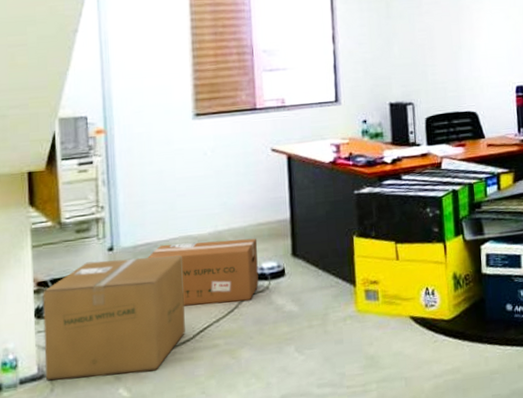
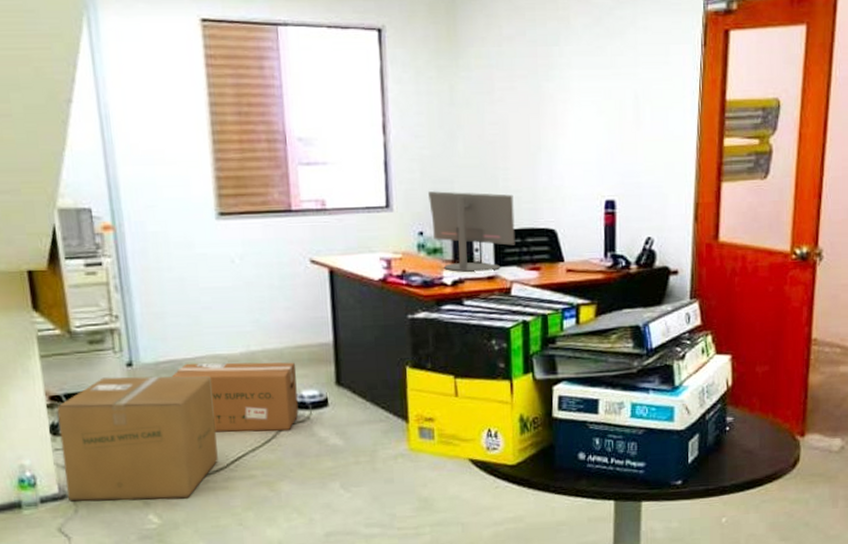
computer monitor: none [370,85,444,152] -> present [428,191,516,273]

